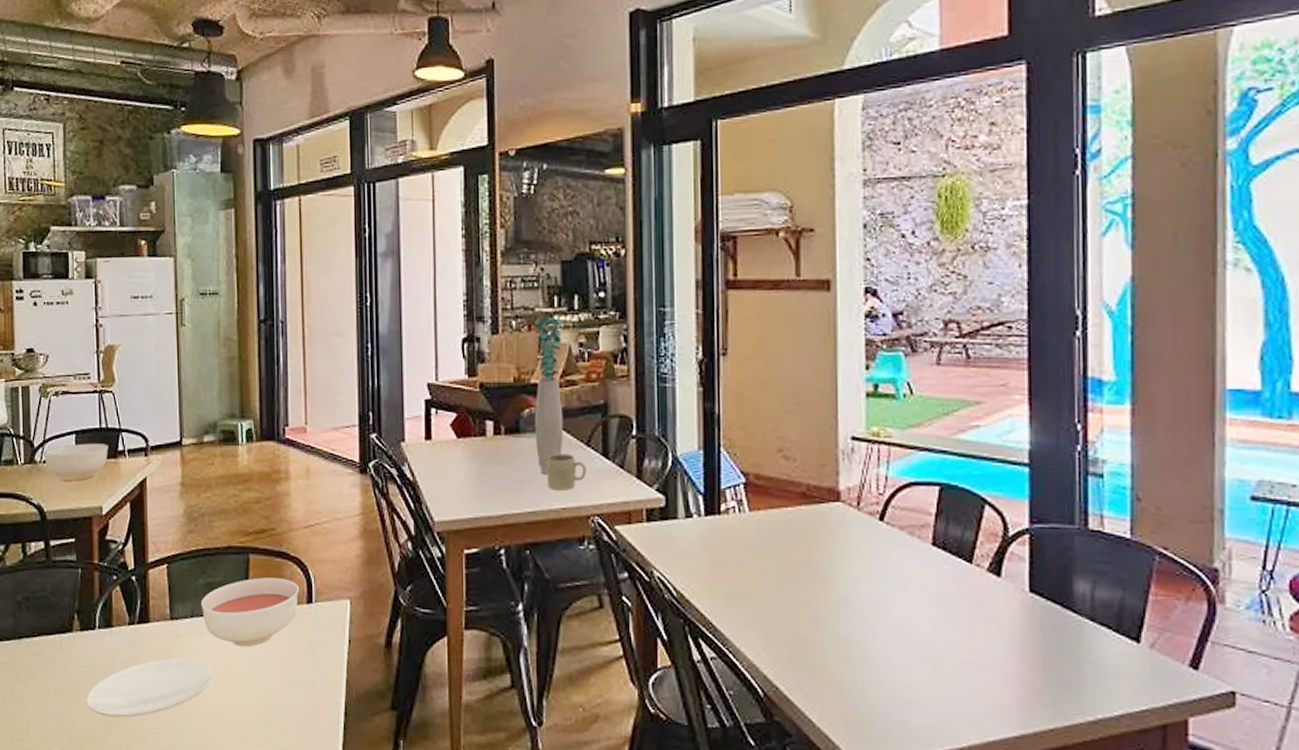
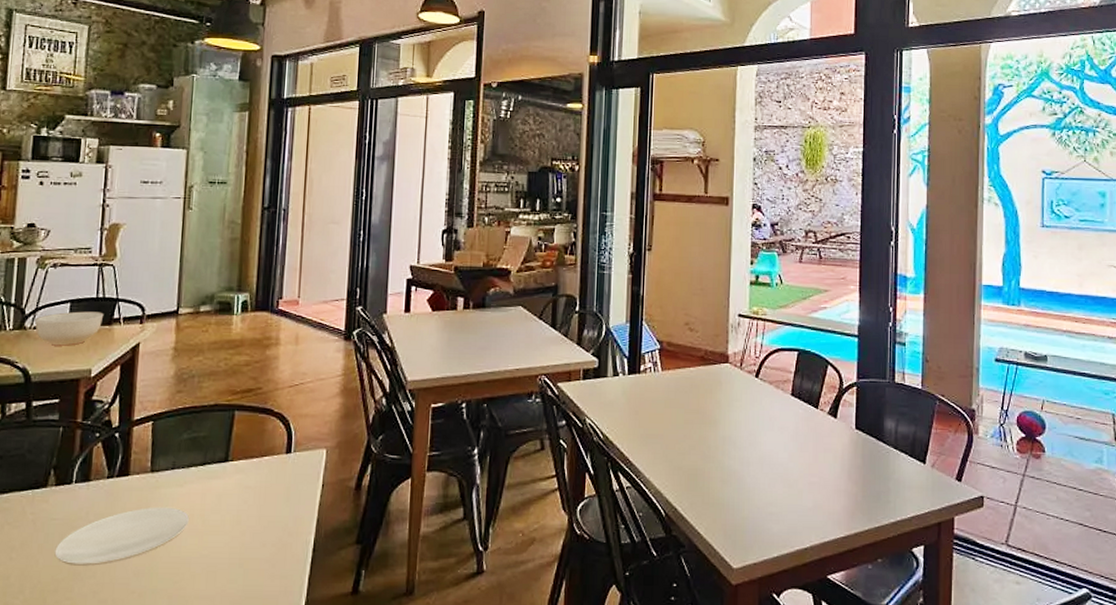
bowl: present [200,577,300,647] -> none [182,431,281,494]
vase: present [534,310,564,474] -> none [497,210,526,342]
mug: present [546,454,587,491] -> none [504,325,538,355]

